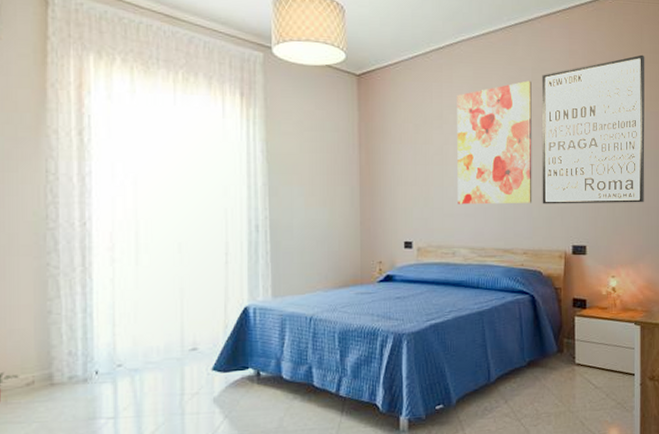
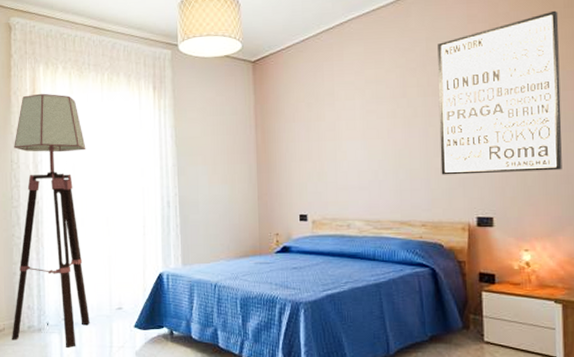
floor lamp: none [45,88,155,401] -> present [12,93,90,349]
wall art: present [457,80,532,205] -> none [348,51,430,178]

